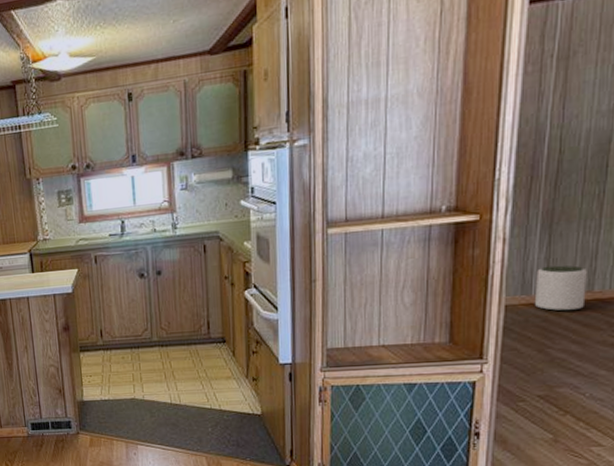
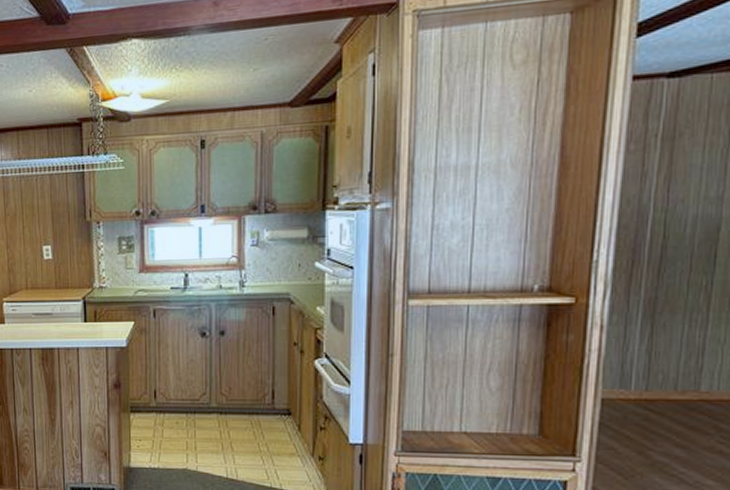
plant pot: present [534,265,587,312] -> none [633,359,693,411]

